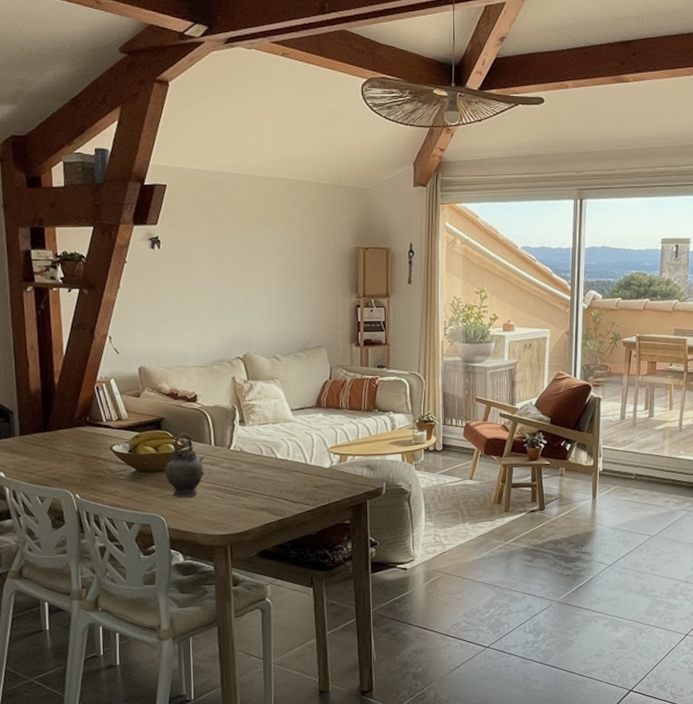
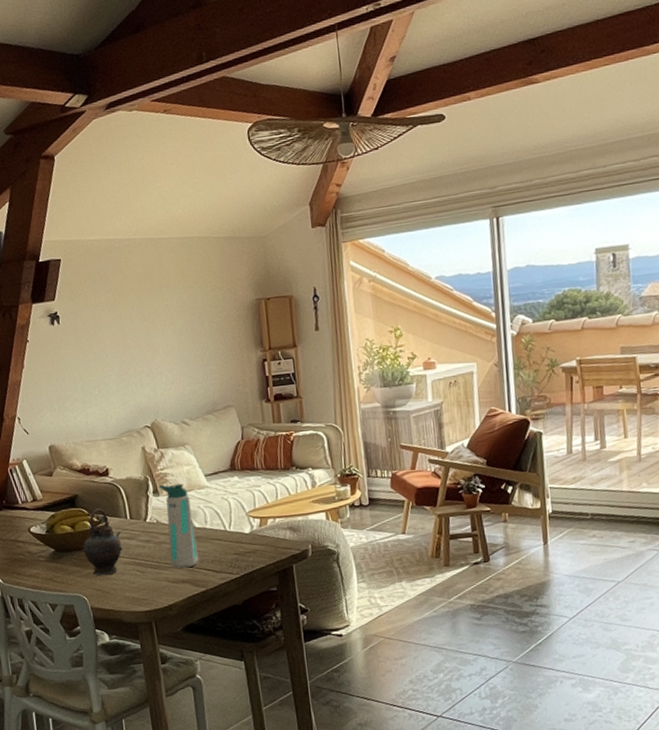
water bottle: none [245,415,279,496] -> present [158,483,200,568]

